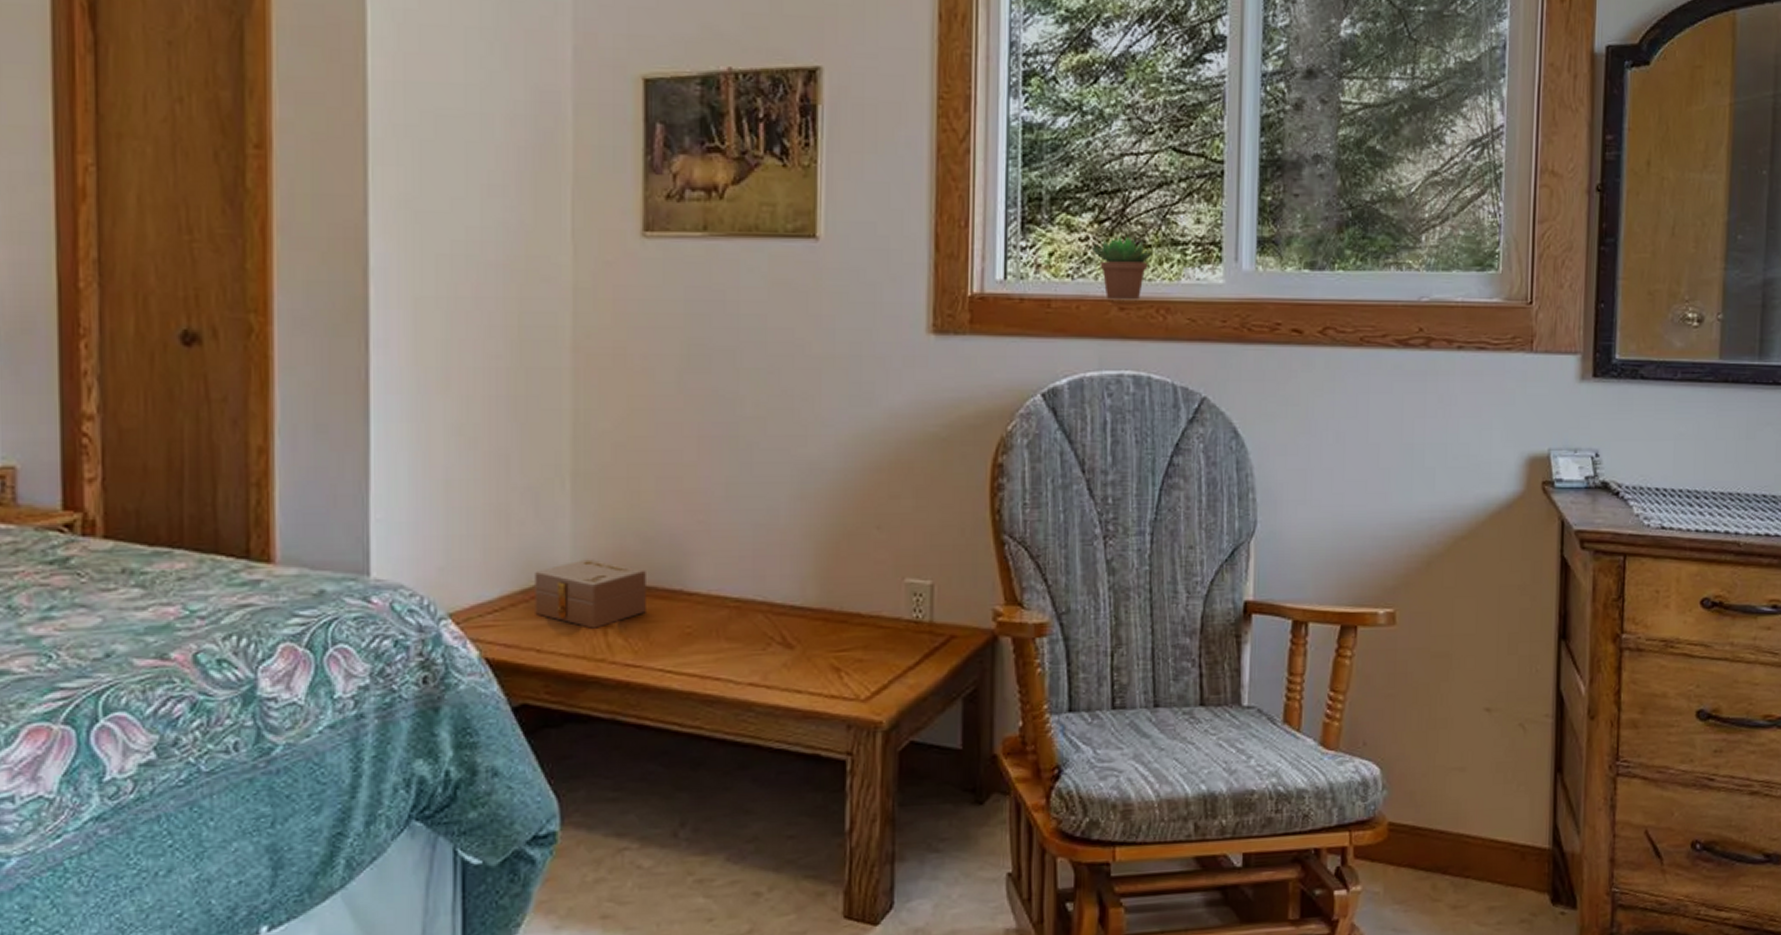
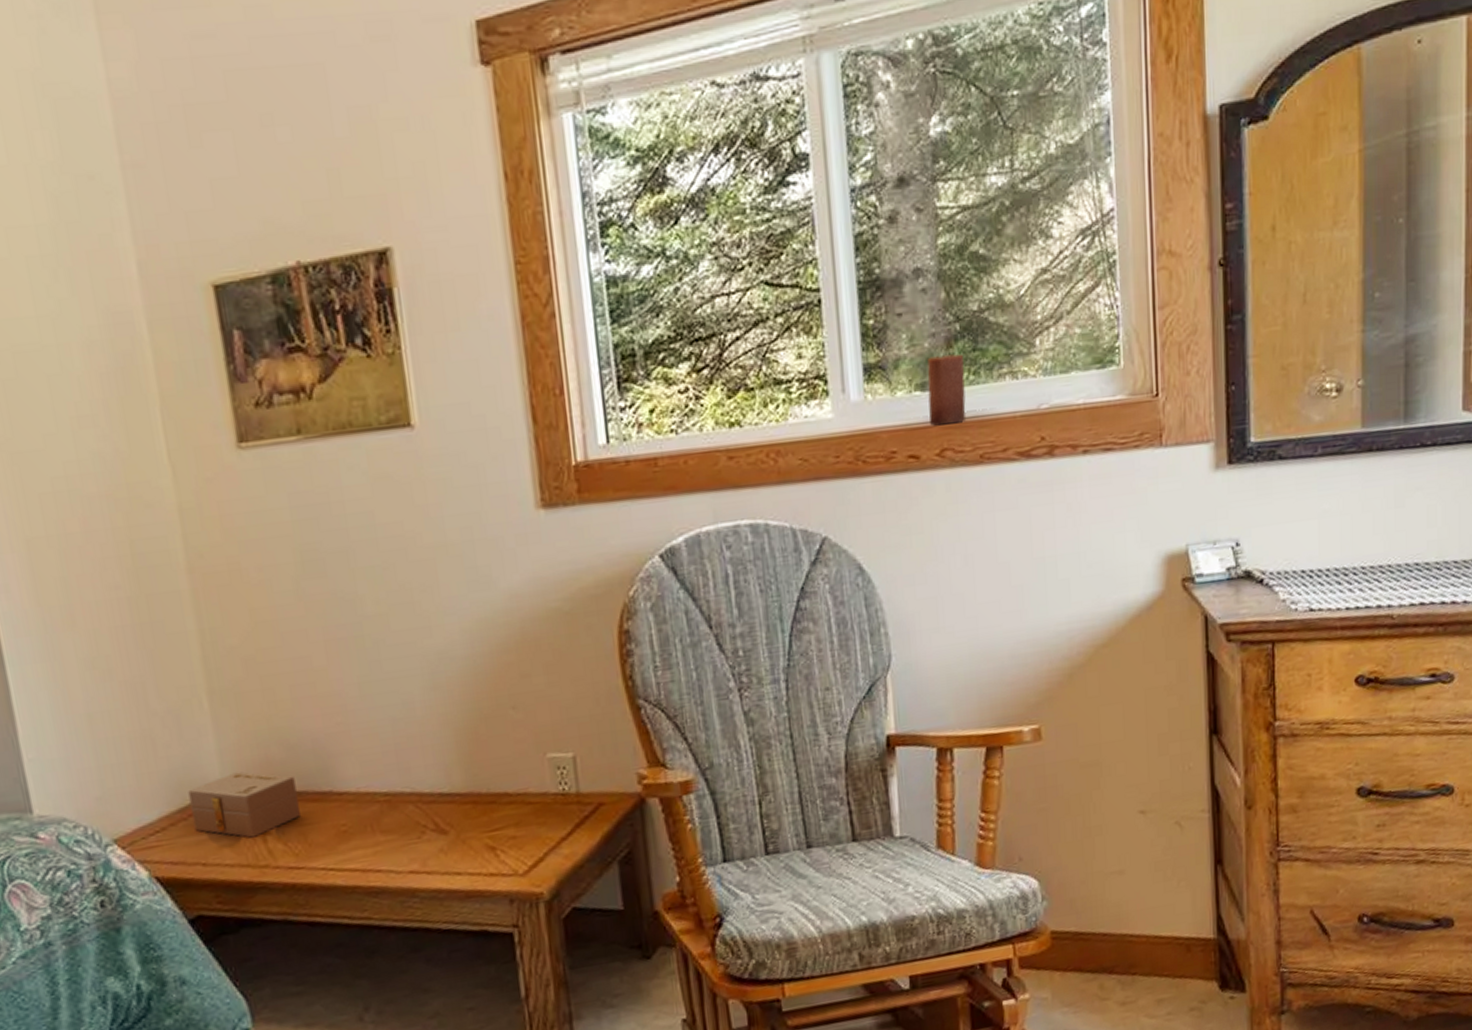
succulent plant: present [1091,236,1153,300] -> none [691,381,756,450]
candle: none [1316,239,1354,305] -> present [927,354,966,427]

